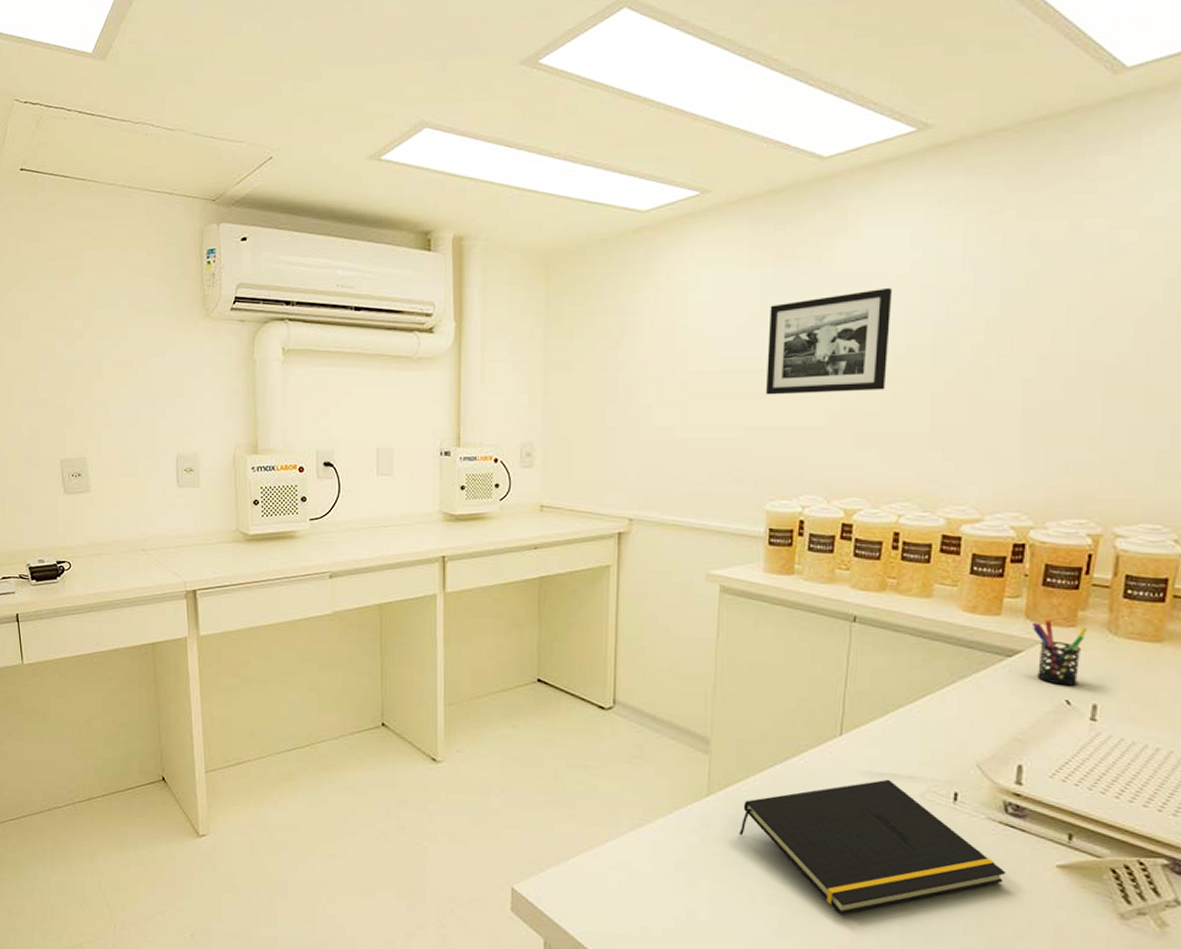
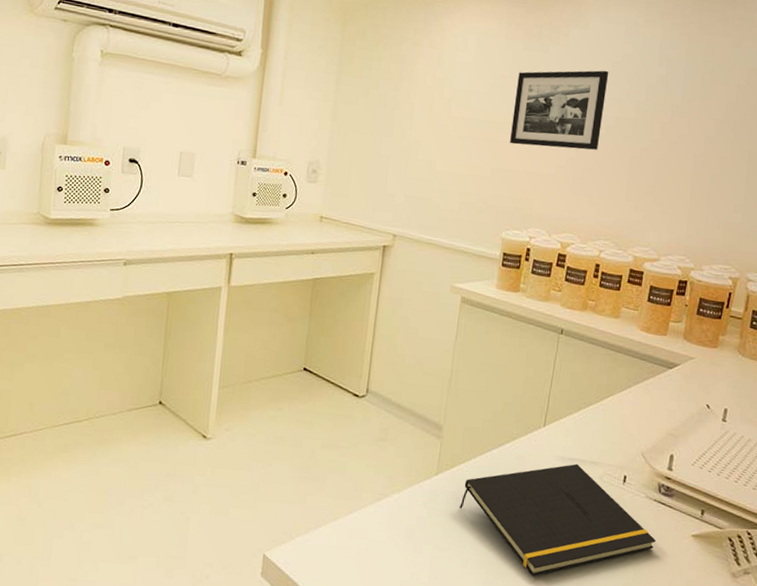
pen holder: present [1031,619,1088,686] -> none [687,341,725,393]

